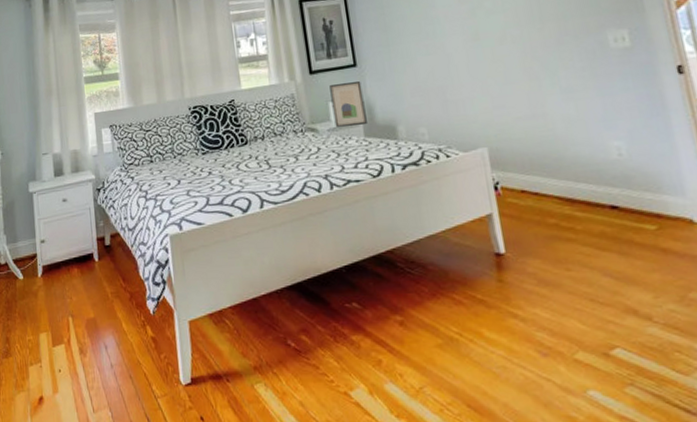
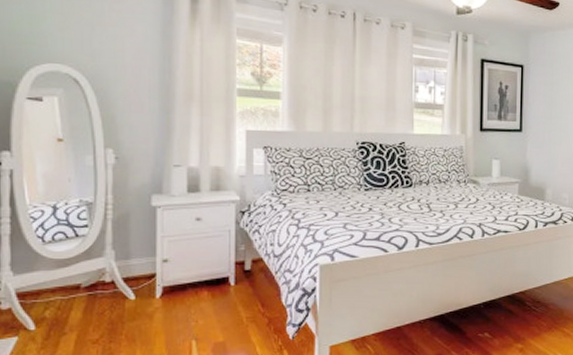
picture frame: present [329,81,367,127] -> none [495,144,523,184]

